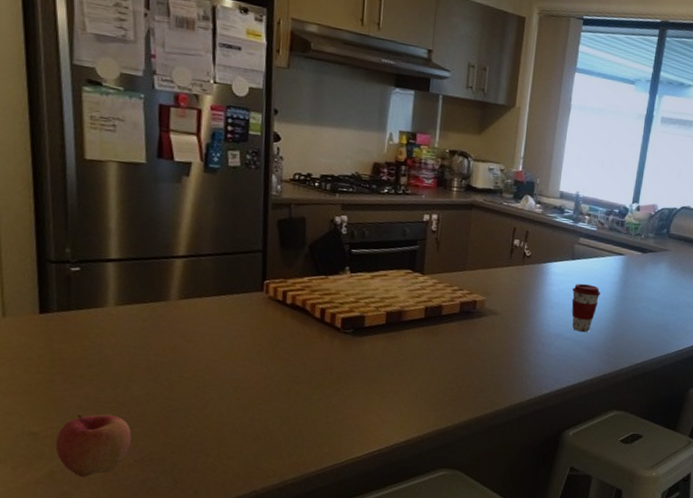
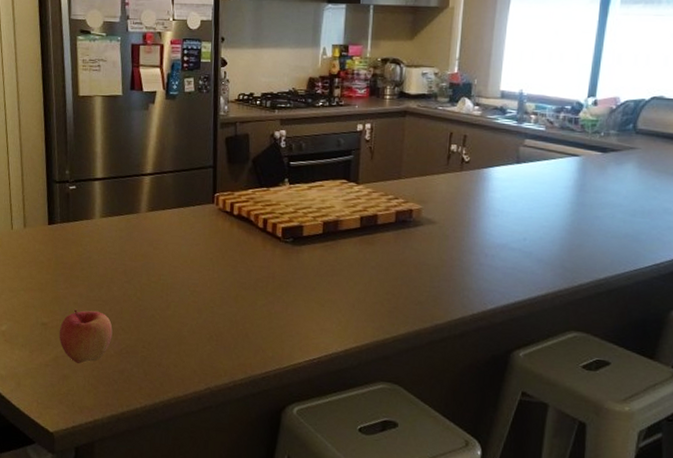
coffee cup: present [571,283,601,333] -> none [517,189,552,243]

